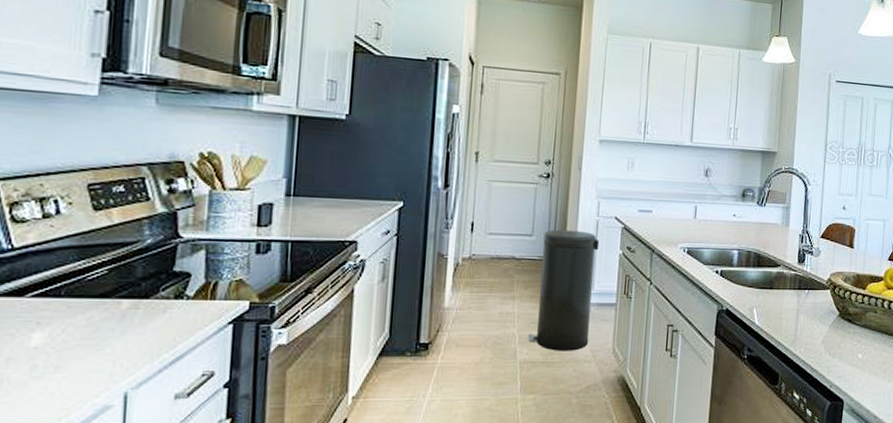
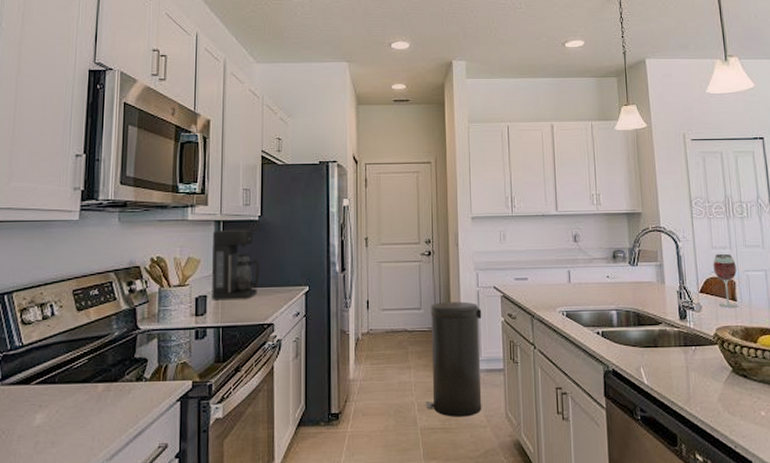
coffee maker: none [280,127,345,212] -> present [212,229,260,301]
wineglass: none [836,200,859,255] -> present [713,253,738,308]

